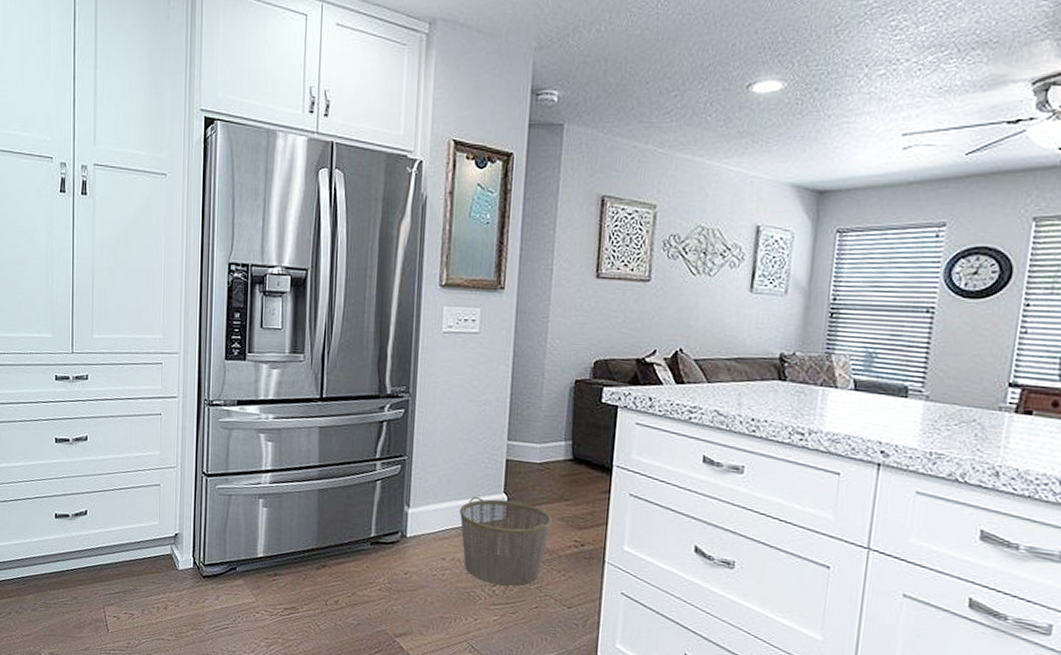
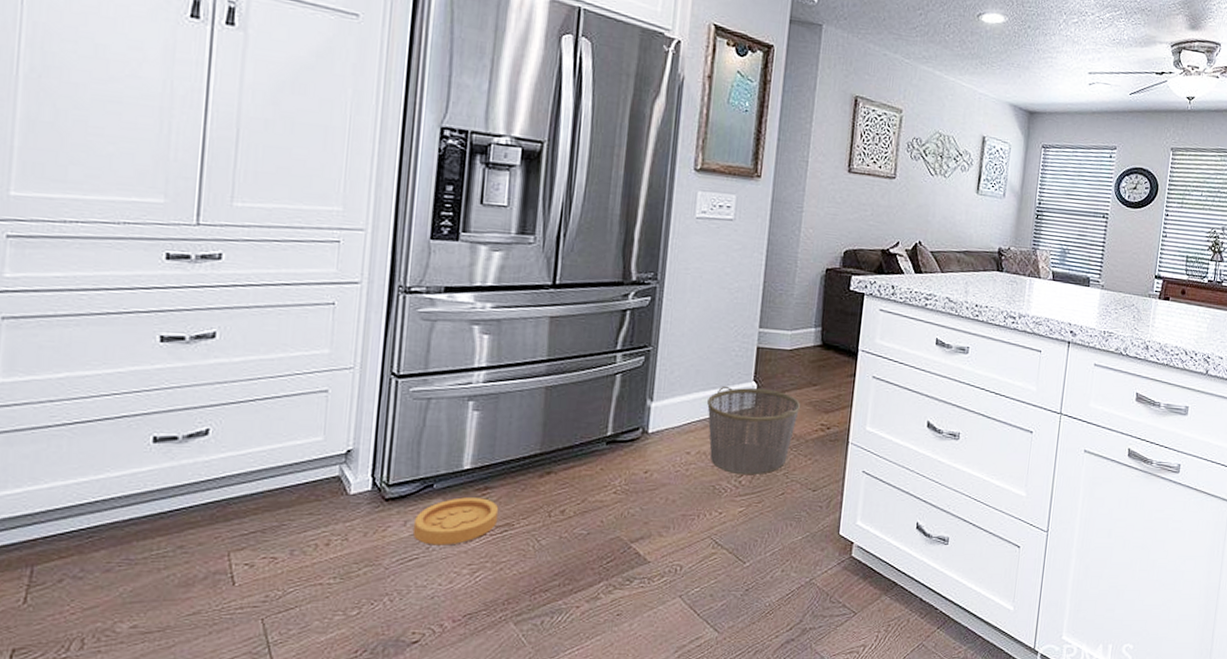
pet bowl: none [223,580,286,620] -> present [412,497,499,546]

